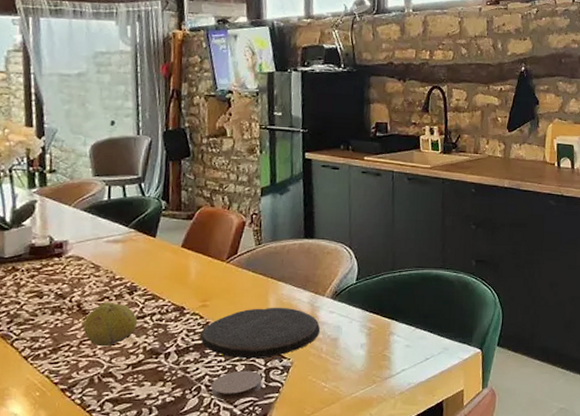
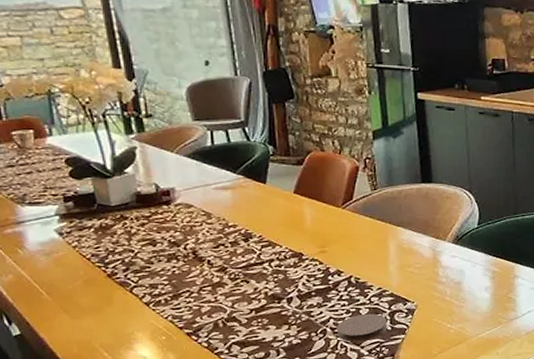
fruit: present [83,302,138,347] -> none [201,249,257,293]
plate: present [201,307,320,359] -> none [323,252,442,303]

